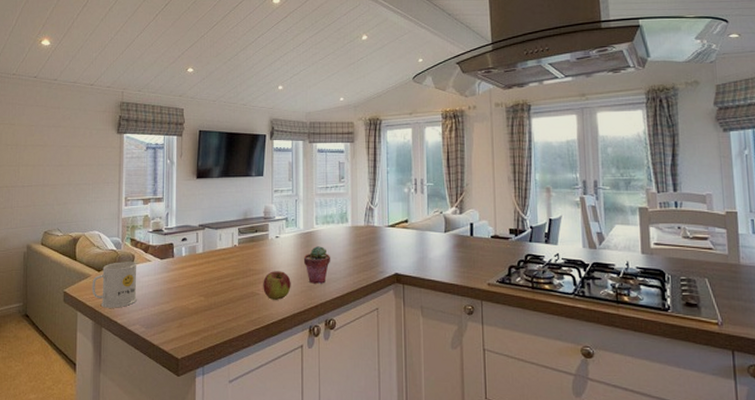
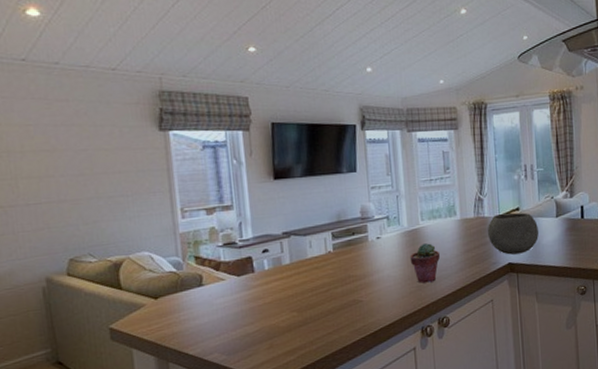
mug: present [91,262,137,308] -> none [147,282,211,340]
apple: present [263,271,291,300] -> none [366,274,398,305]
bowl: none [376,224,426,265] -> present [487,212,539,255]

